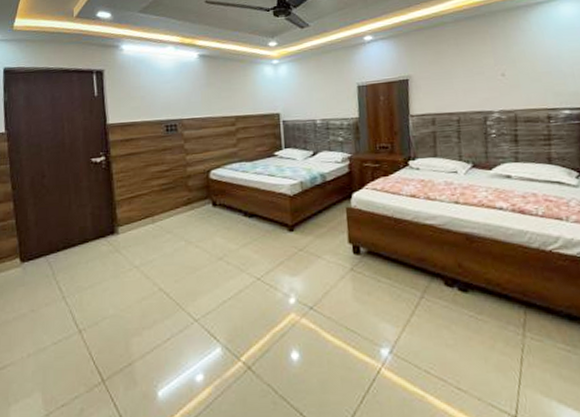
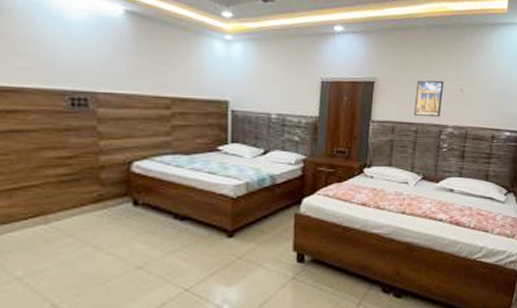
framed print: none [452,68,483,106] -> present [414,80,444,118]

